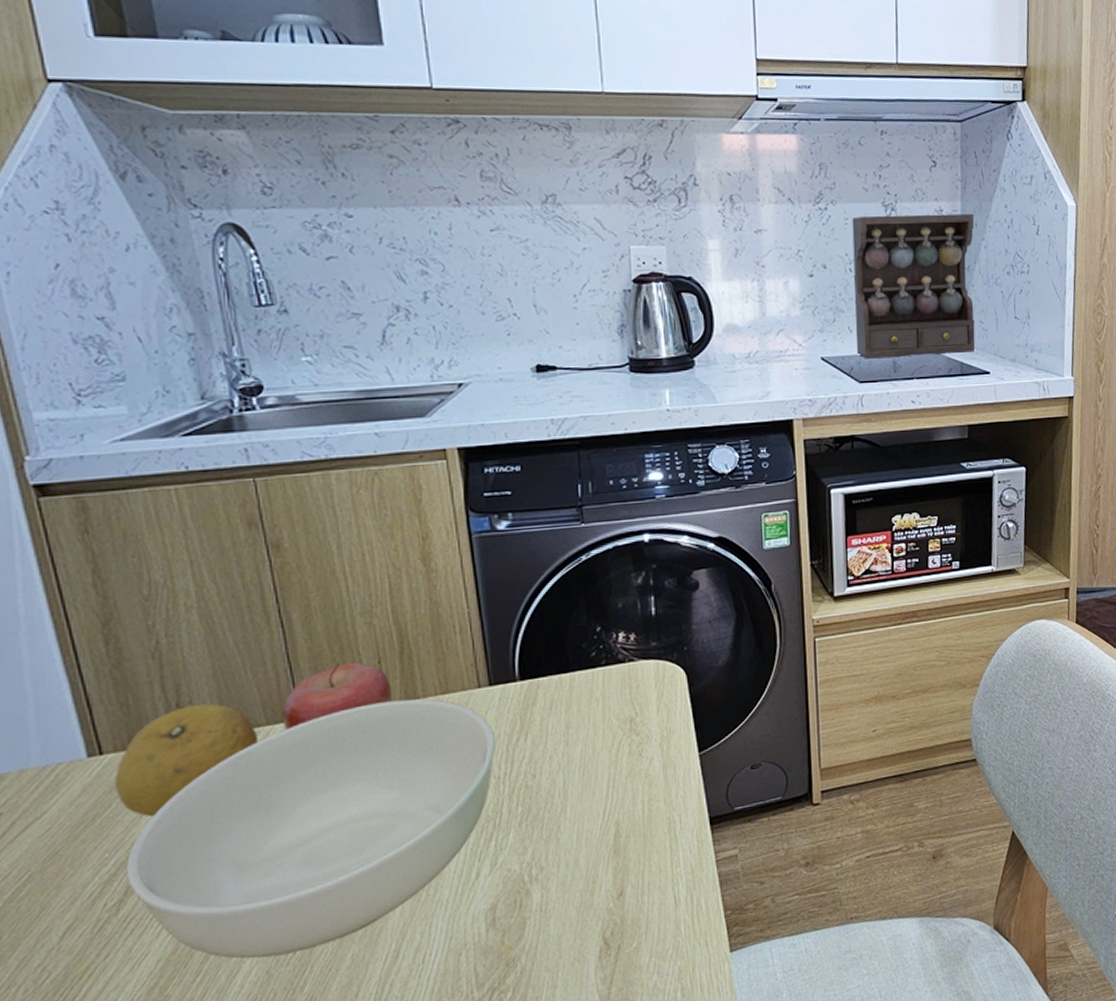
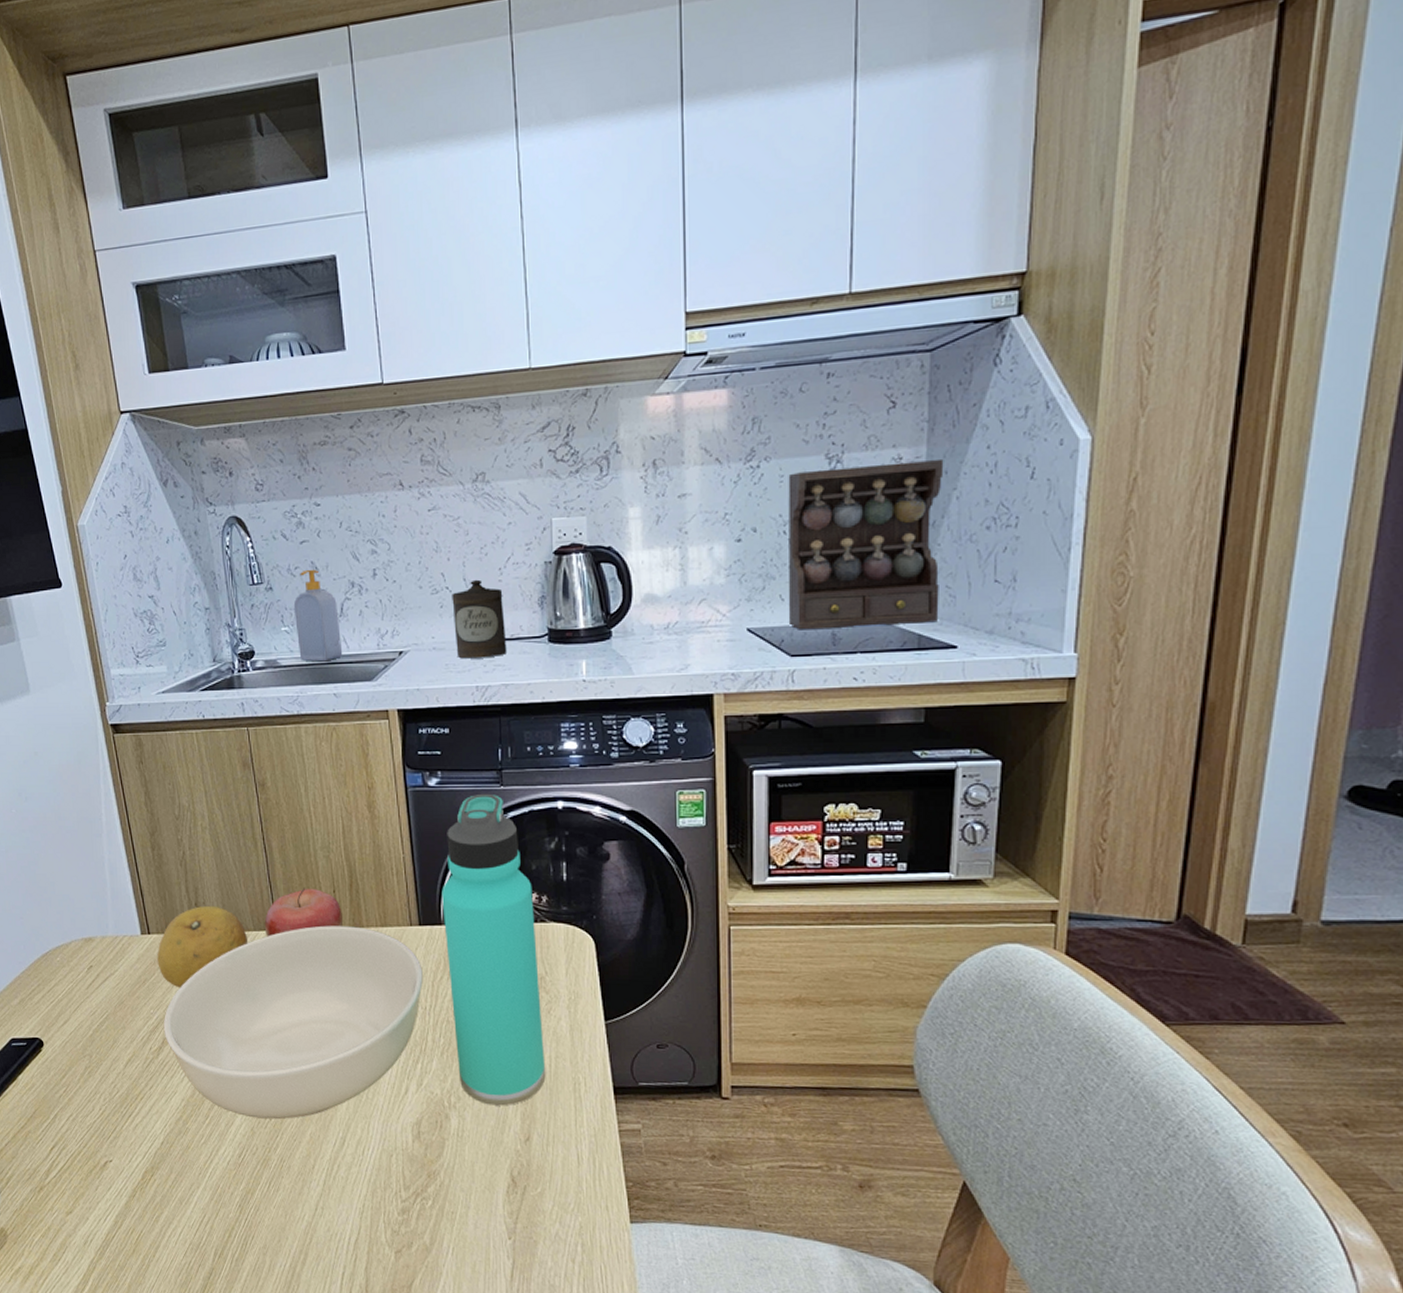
soap bottle: none [318,289,386,397] -> present [293,569,343,662]
thermos bottle: none [516,532,639,869] -> present [442,793,546,1106]
canister: none [520,306,585,390] -> present [452,579,507,659]

